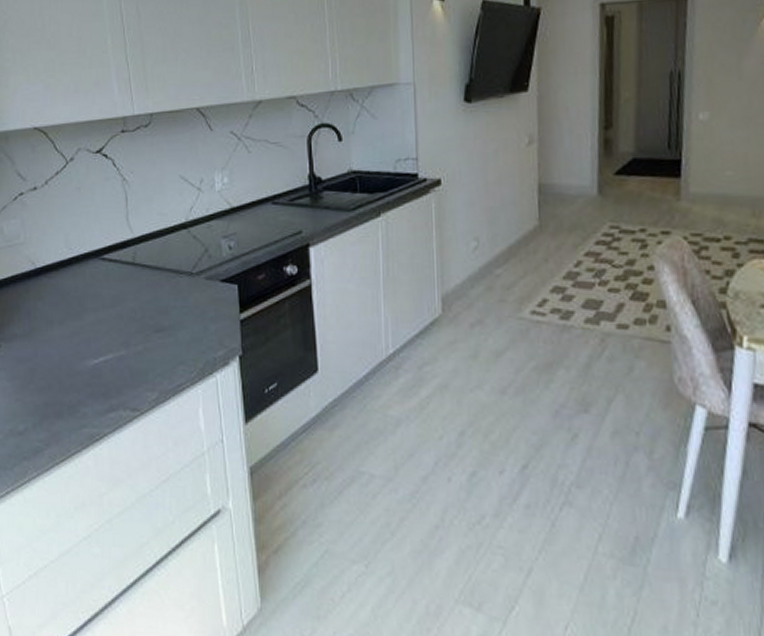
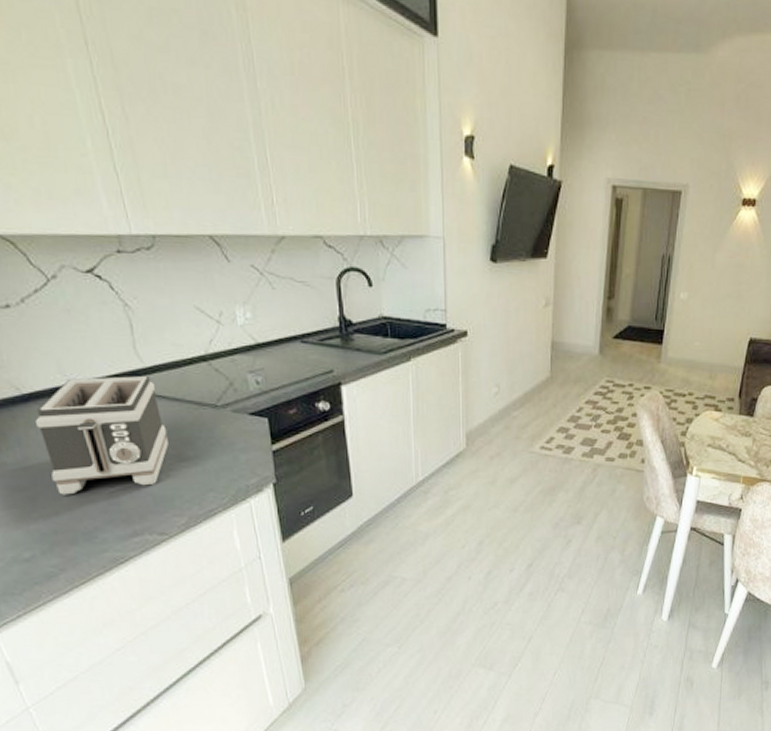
toaster: none [43,246,147,367] -> present [36,376,169,495]

